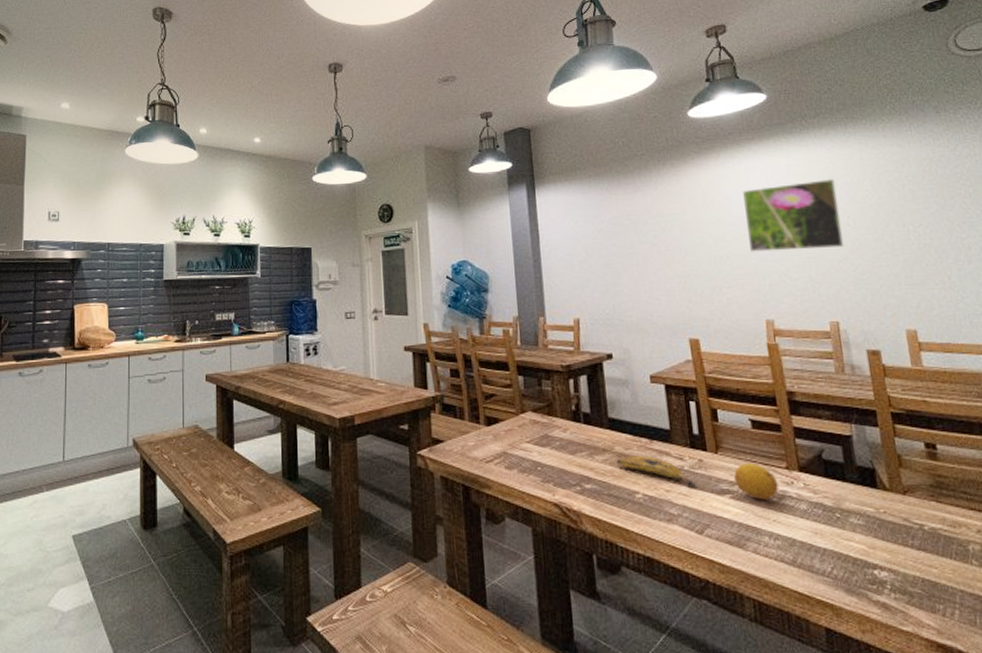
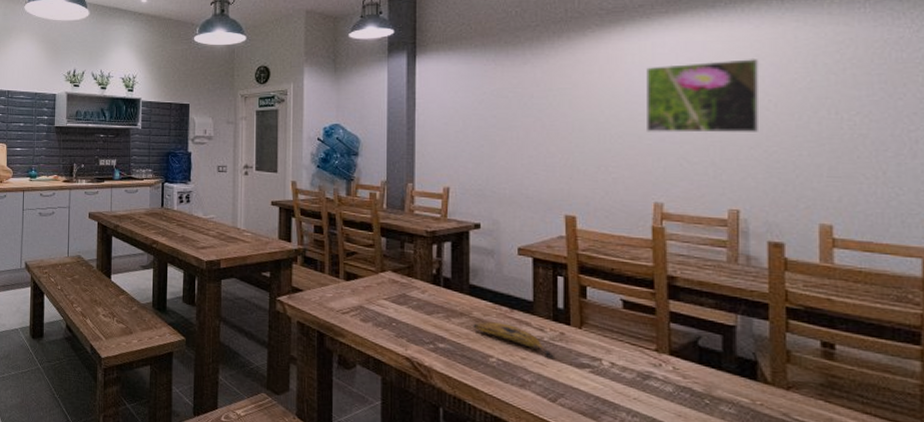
fruit: present [734,462,779,500] -> none [597,340,644,379]

